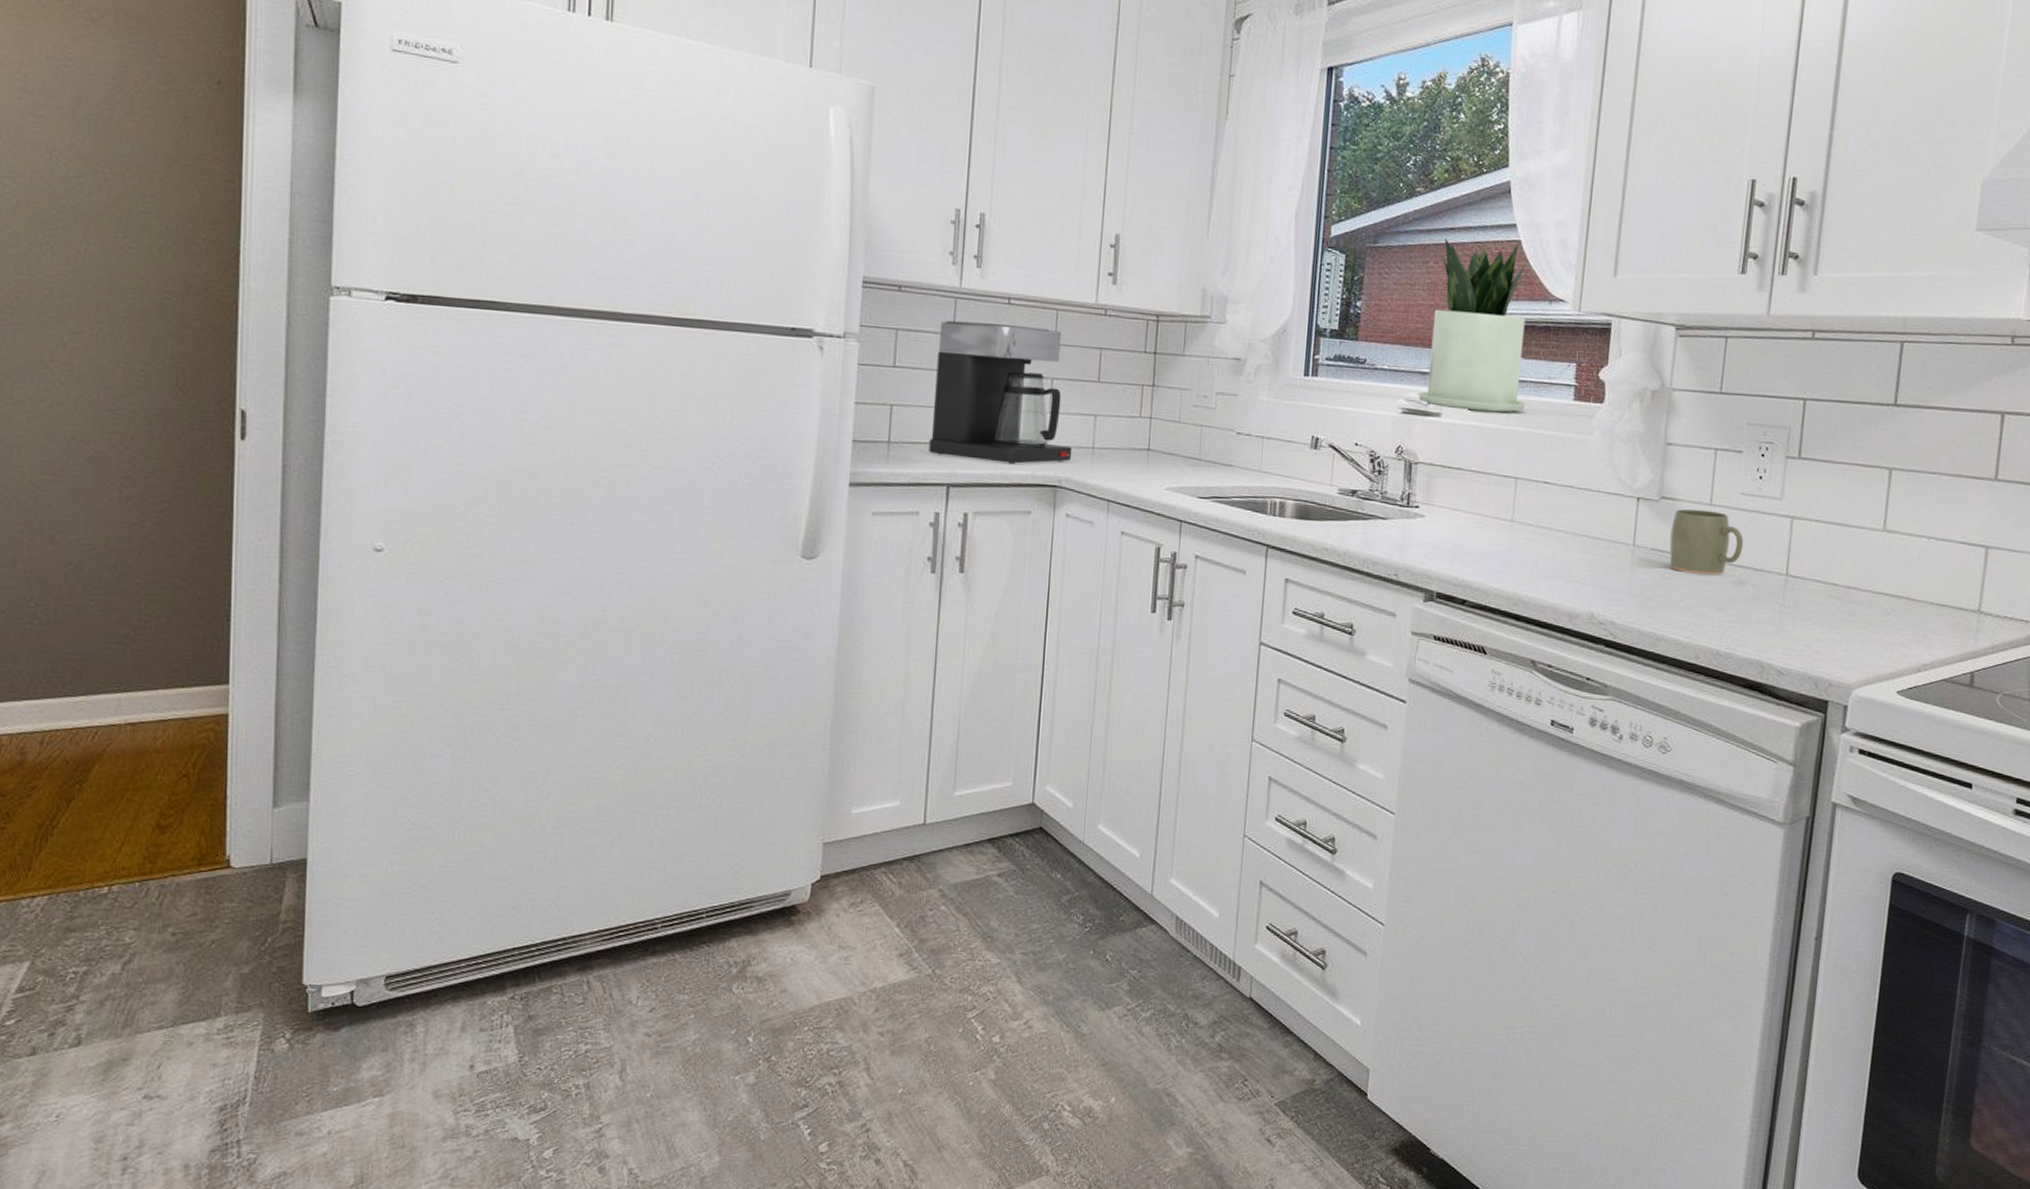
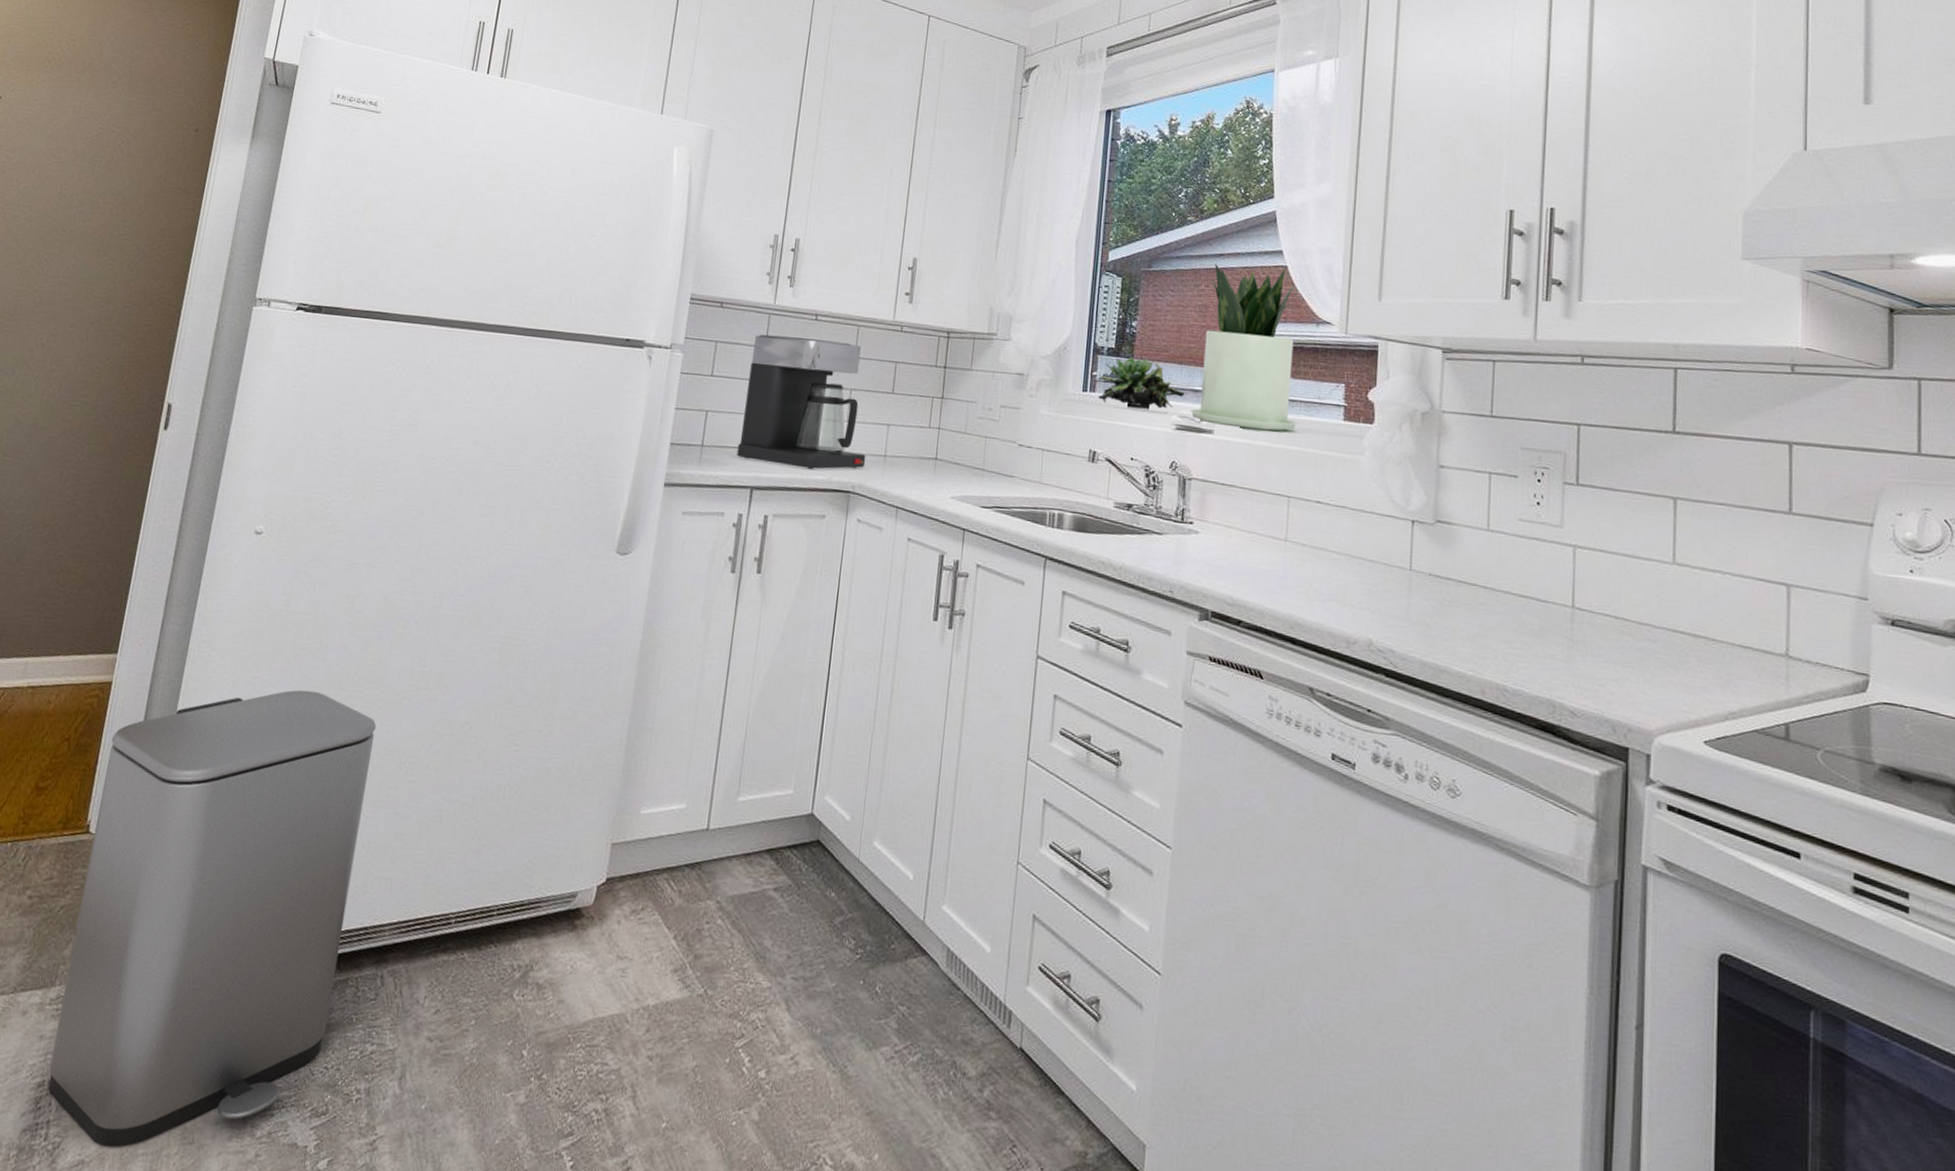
pedal bin: none [230,711,549,1158] -> present [48,689,377,1148]
succulent plant: none [1319,339,1414,392] -> present [1097,357,1187,409]
mug: present [1669,509,1744,575] -> none [1447,533,1525,605]

